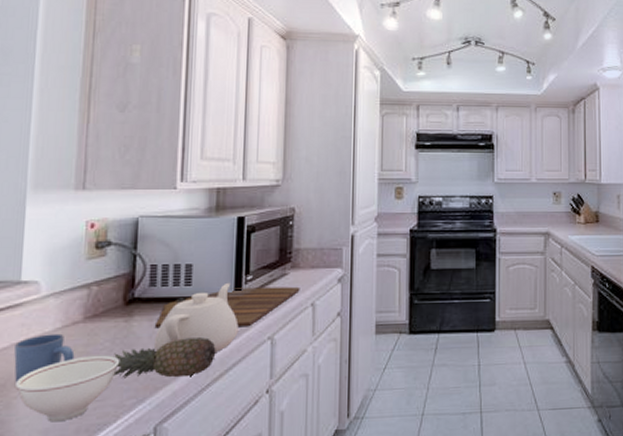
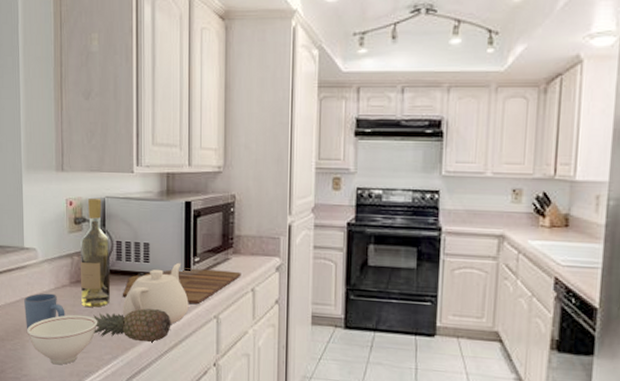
bottle: none [98,218,142,344] -> present [80,197,111,307]

